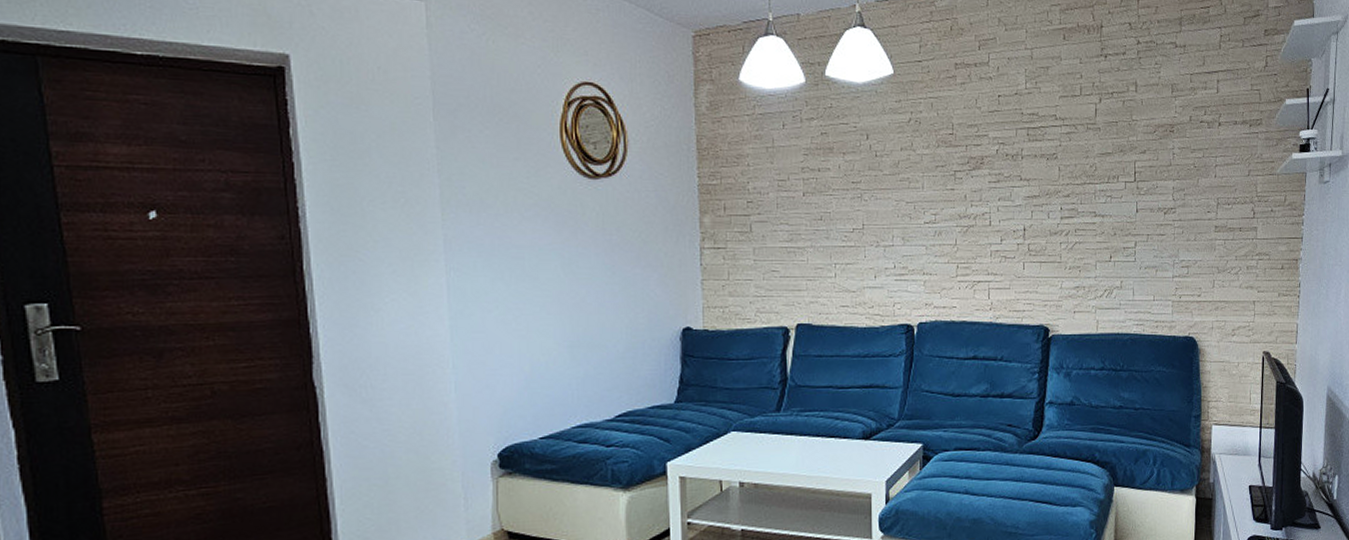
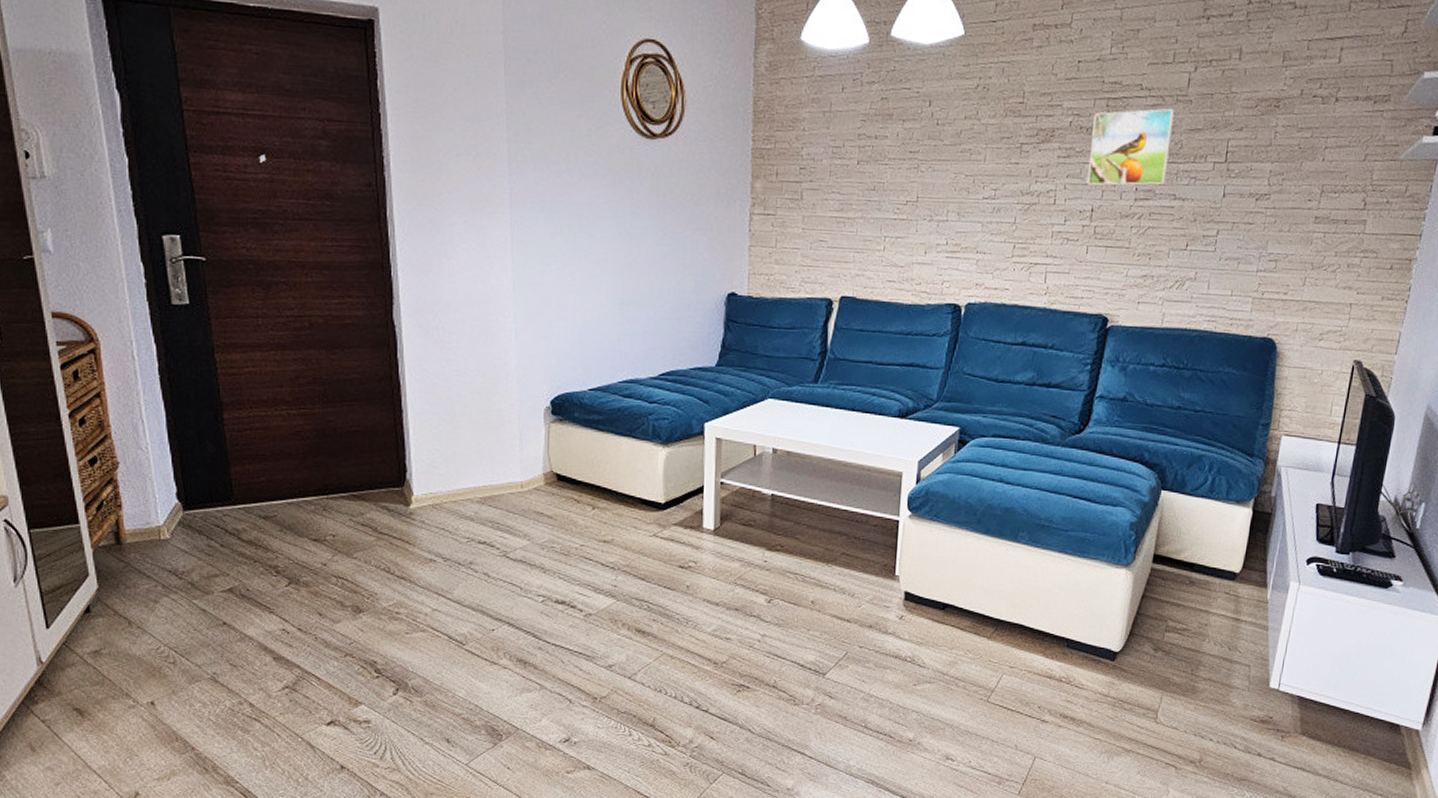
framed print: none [1017,136,1087,207] -> present [1087,109,1174,186]

